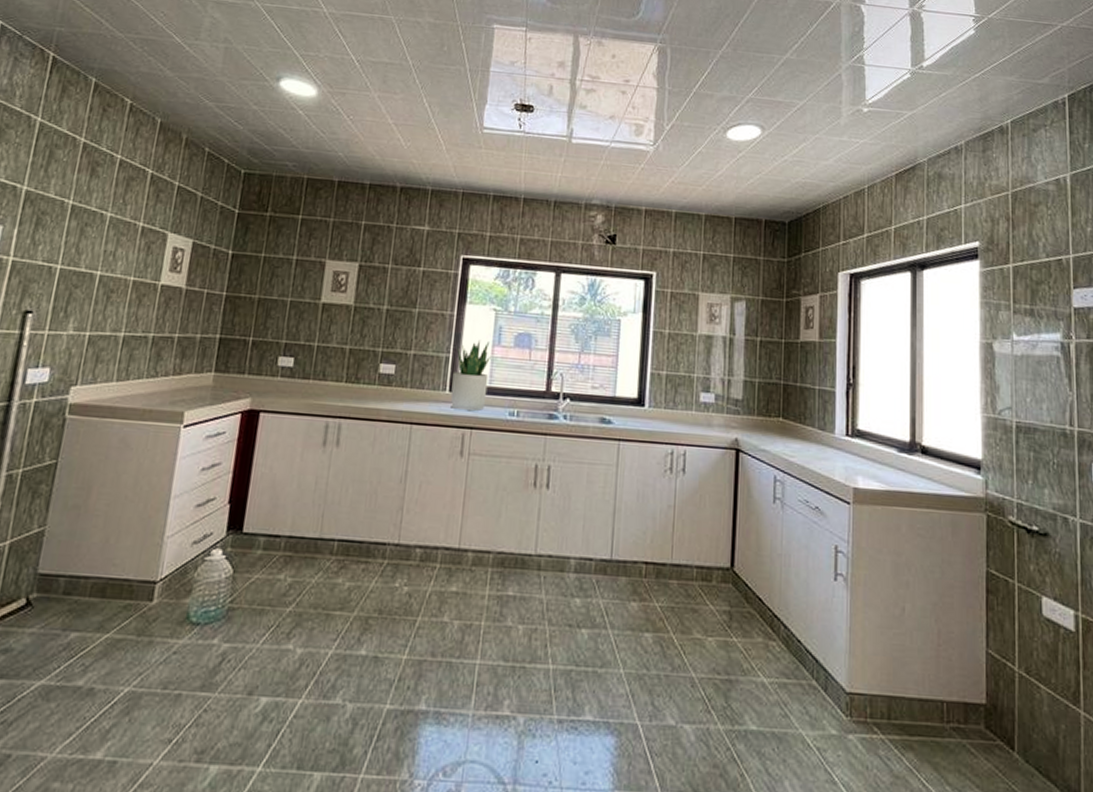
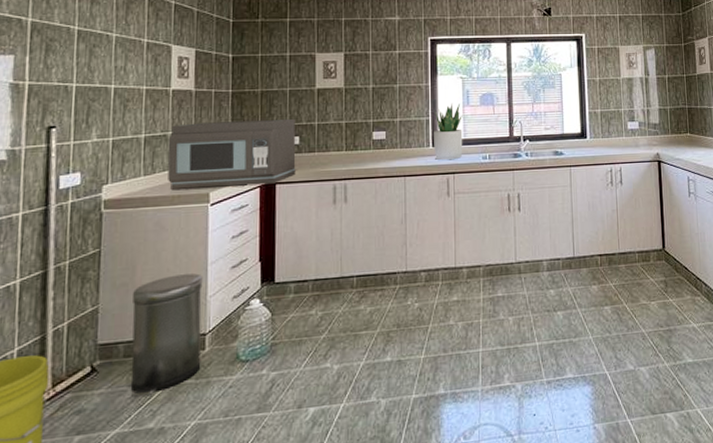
pedal bin: none [62,504,163,646] -> present [130,273,203,397]
microwave: none [141,326,292,411] -> present [167,118,296,191]

